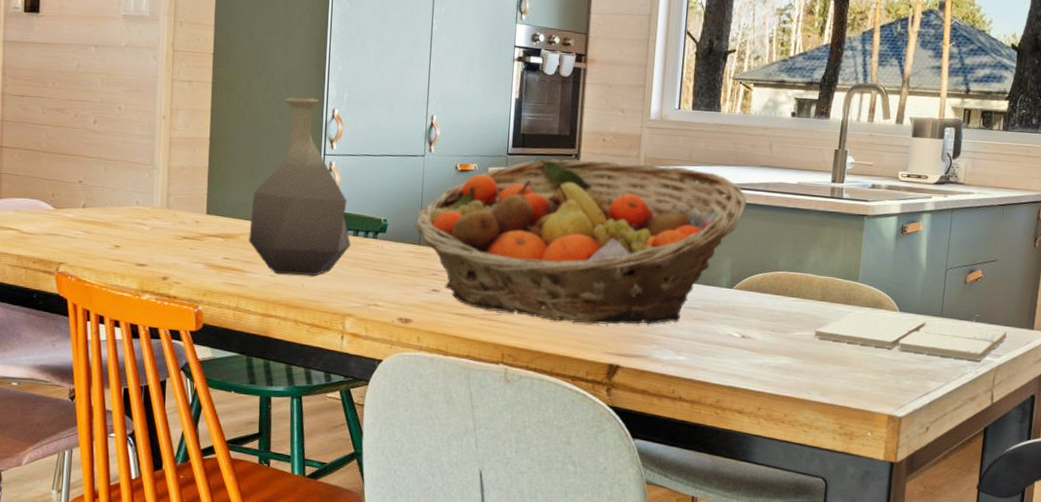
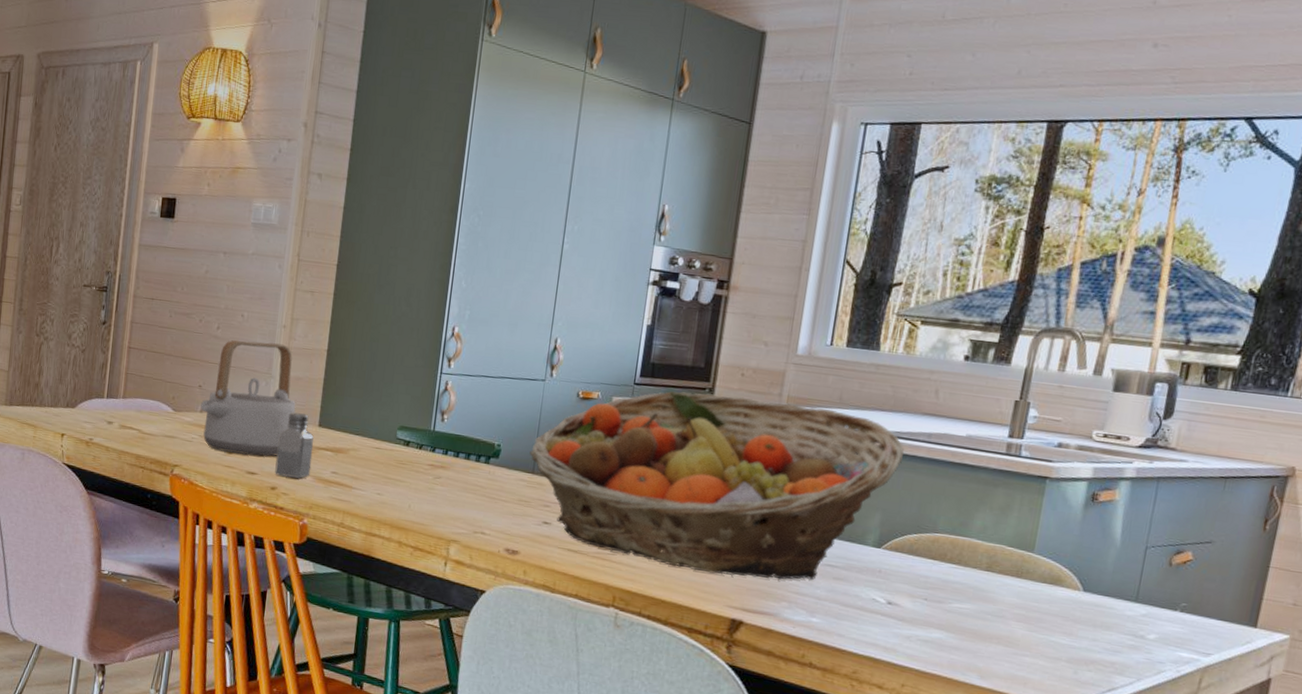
teapot: none [83,133,182,248] -> present [200,340,296,457]
saltshaker: none [164,202,203,267] -> present [275,412,314,479]
vase: present [249,96,351,276] -> none [358,312,462,498]
drink coaster: present [814,311,1007,361] -> none [975,586,1221,659]

